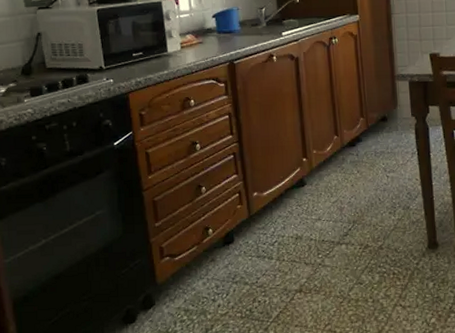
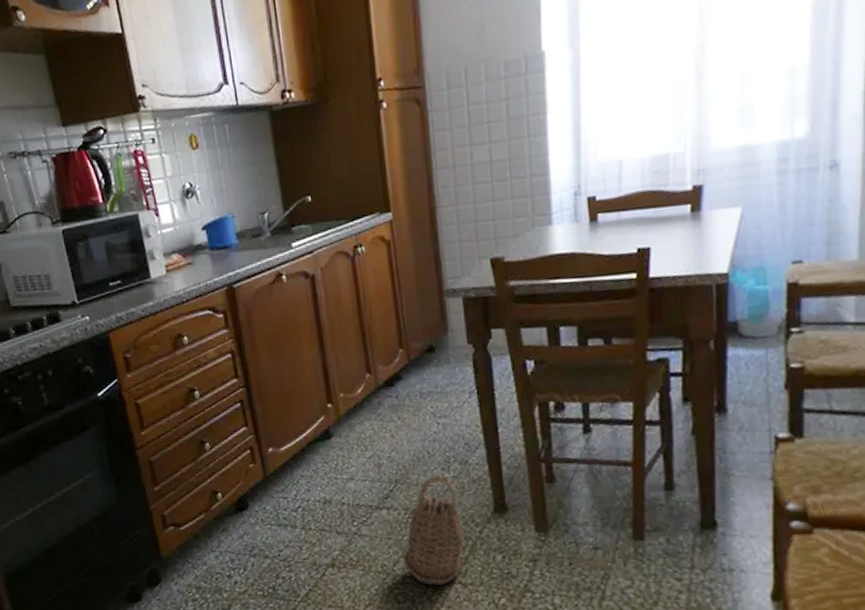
basket: none [357,217,405,308] -> present [403,475,464,586]

